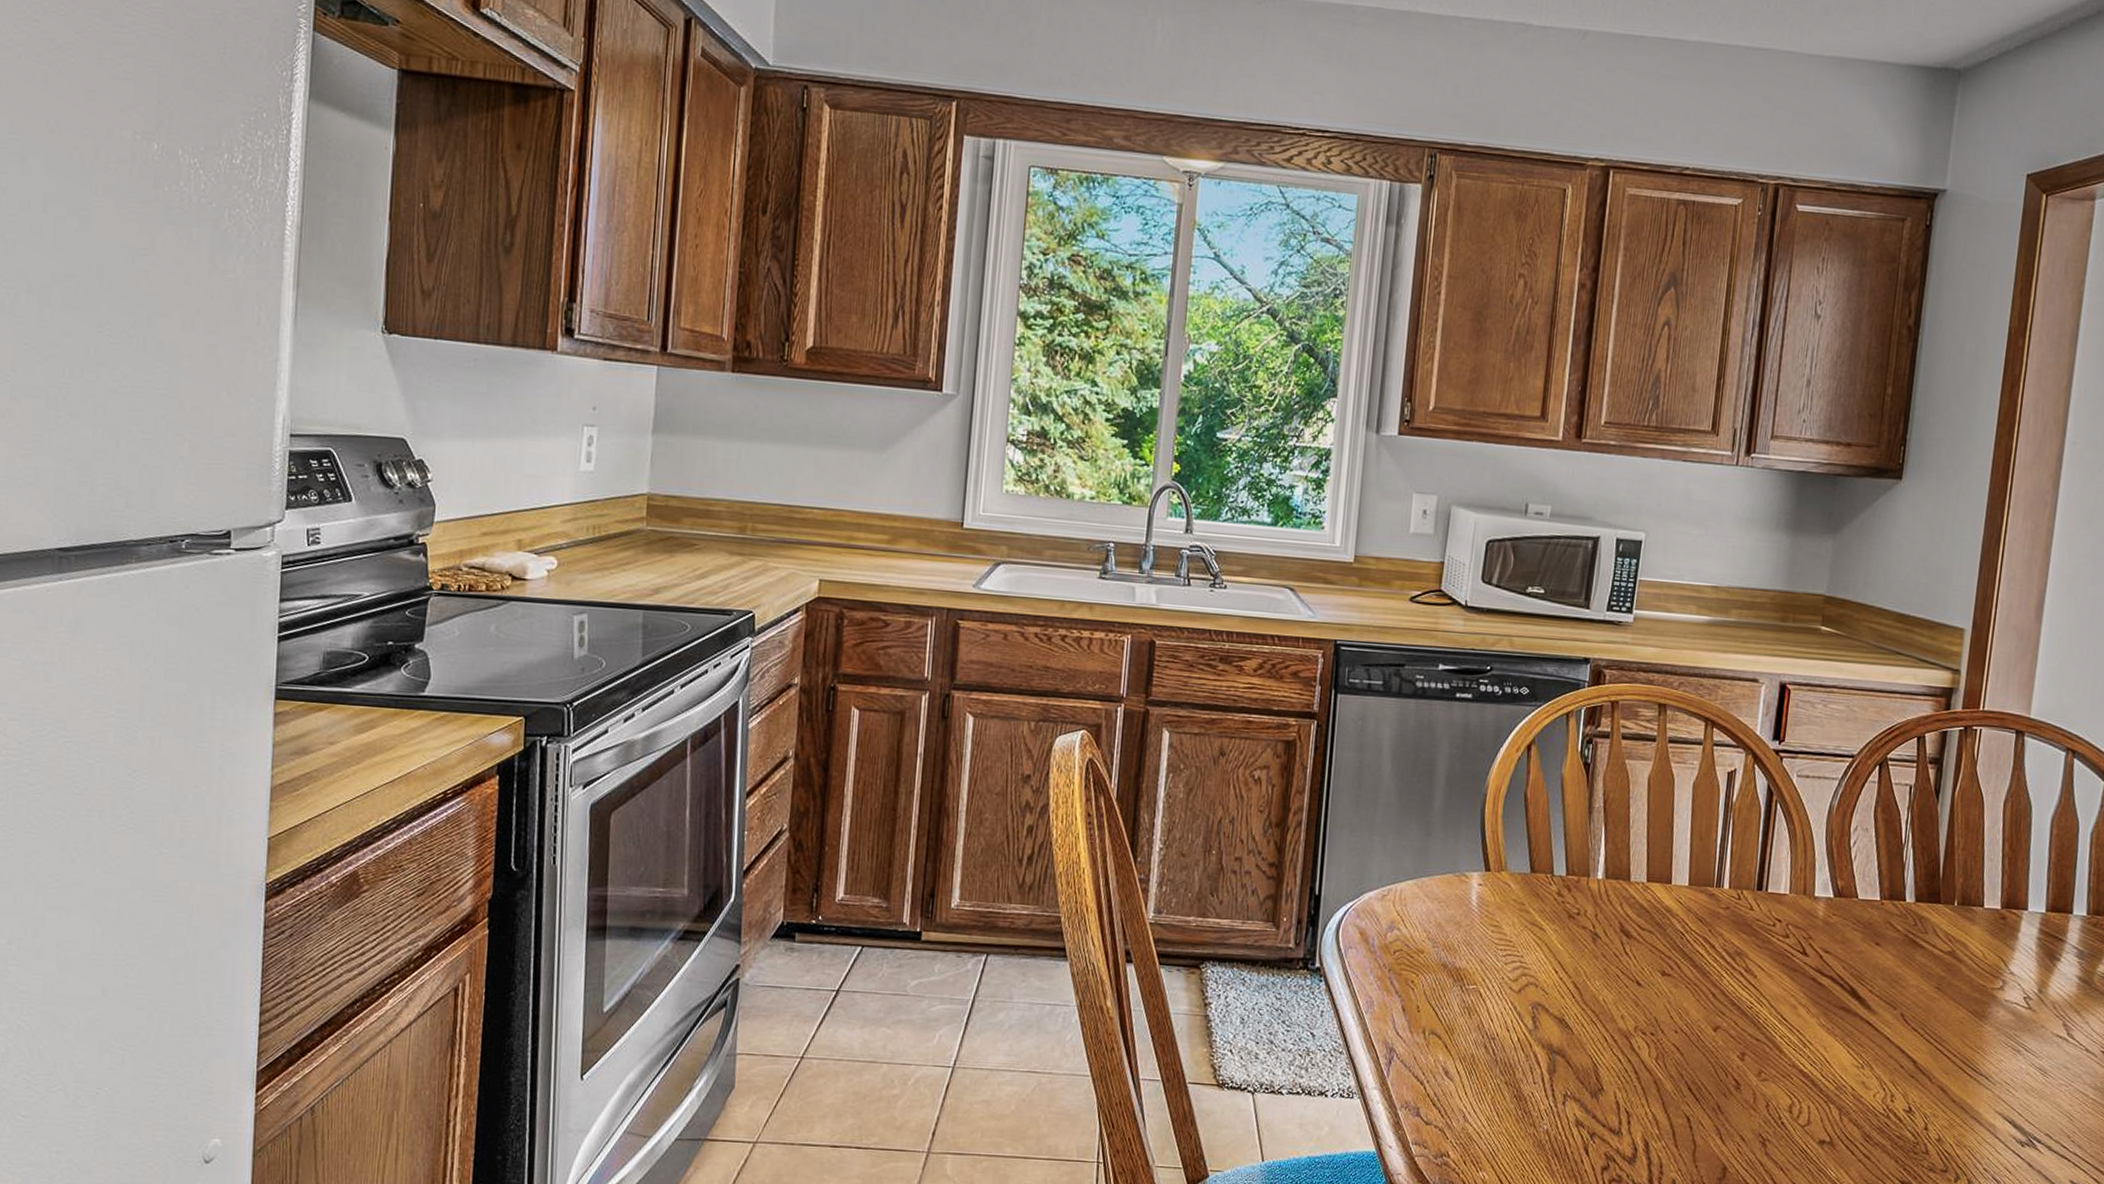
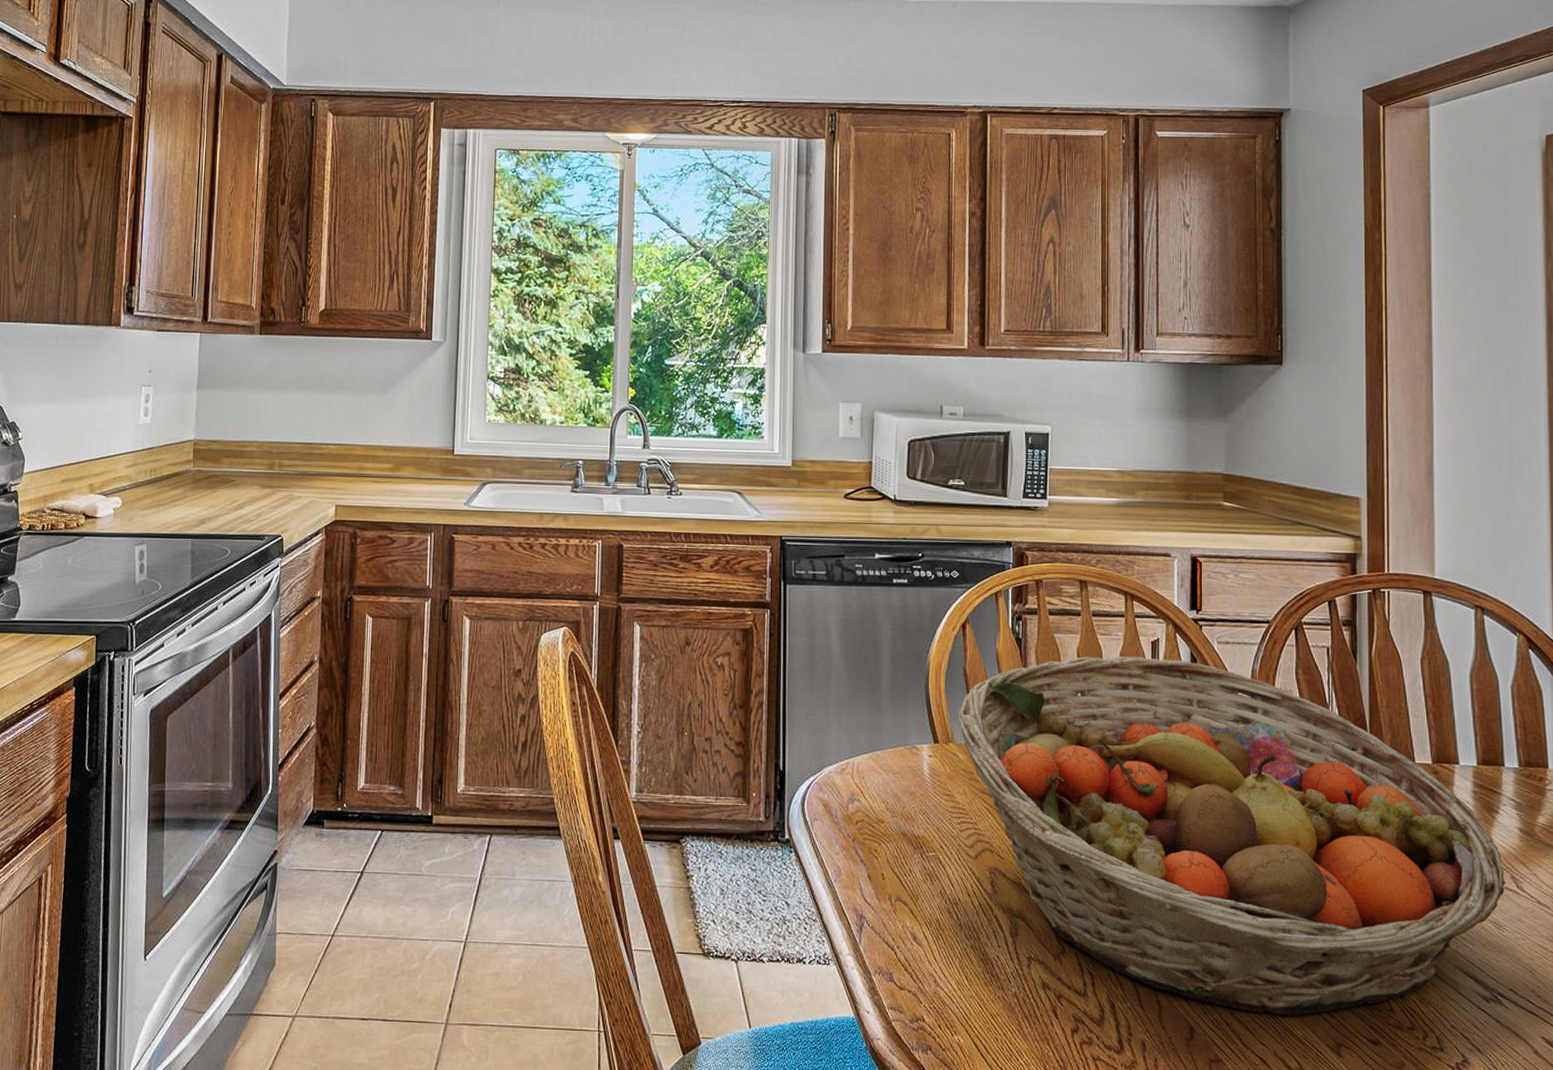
fruit basket: none [1513,785,2058,1157] -> present [958,656,1506,1016]

